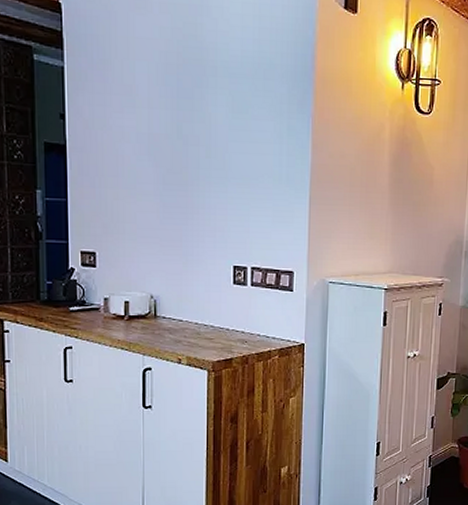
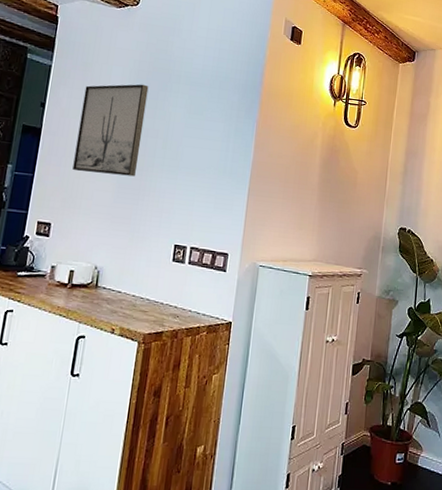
wall art: none [107,81,181,193] -> present [72,84,149,177]

